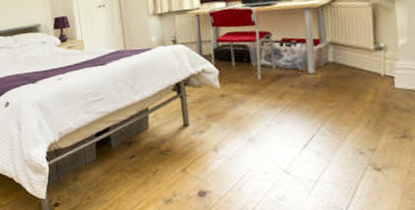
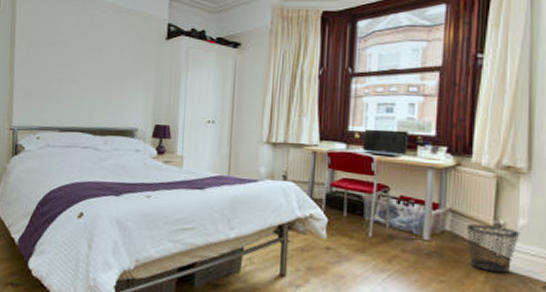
wastebasket: none [349,49,402,92] -> present [467,223,520,274]

